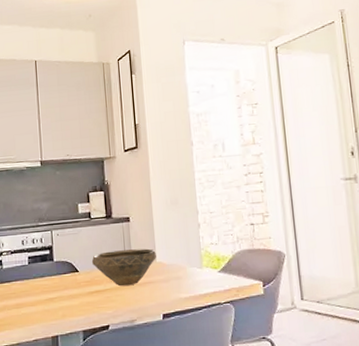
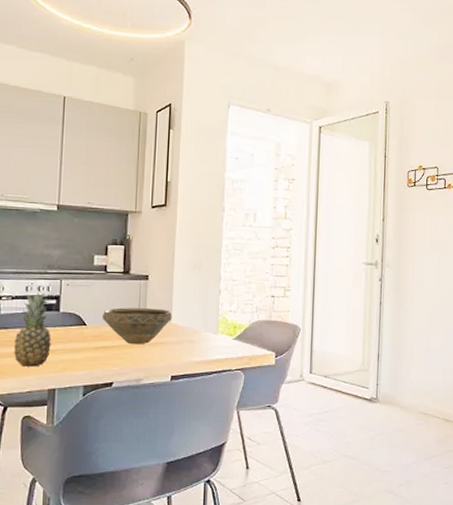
fruit: none [17,244,50,317] -> present [13,292,51,367]

